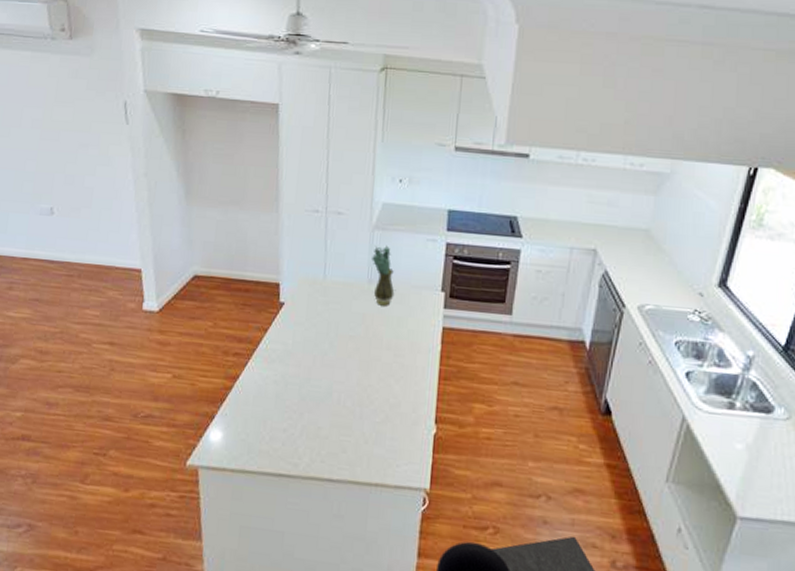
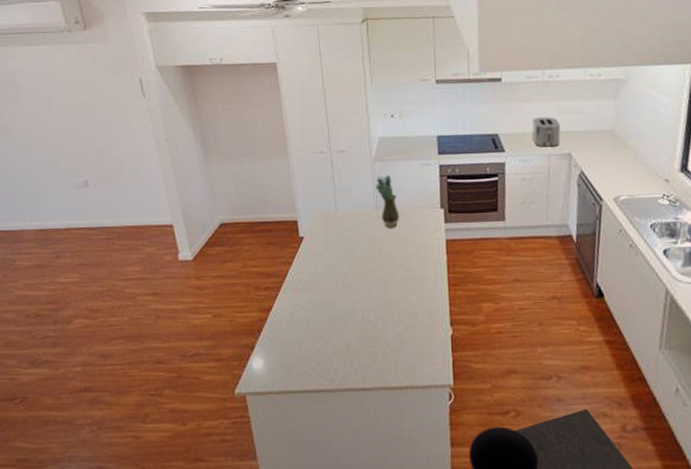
toaster: none [555,204,590,240] -> present [532,117,561,147]

